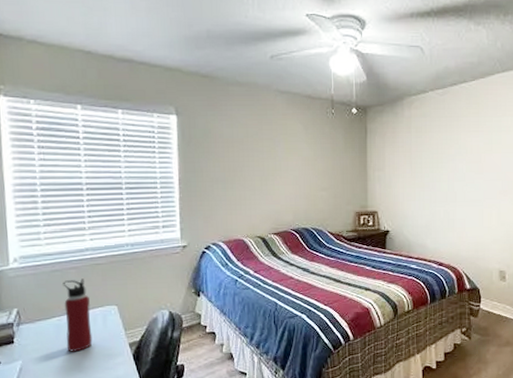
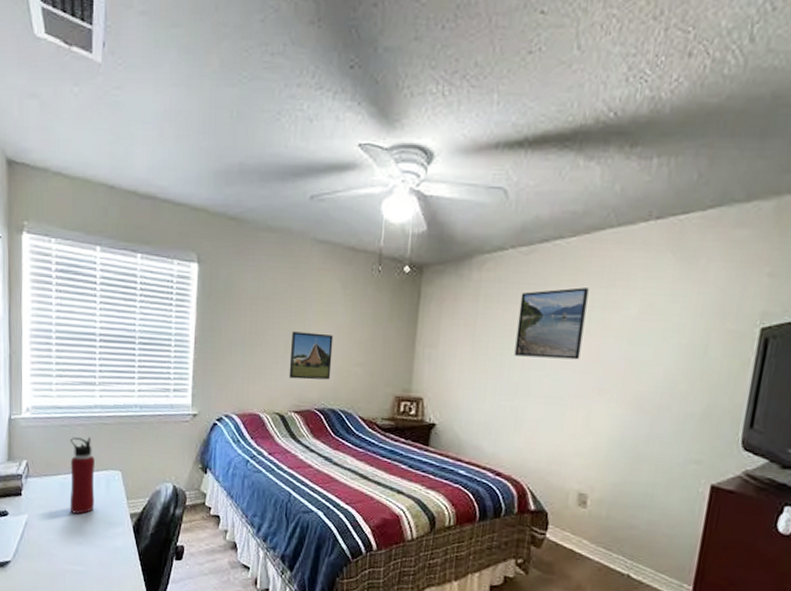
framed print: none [265,166,302,206] -> present [289,331,334,380]
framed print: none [442,118,488,172] -> present [514,287,589,360]

